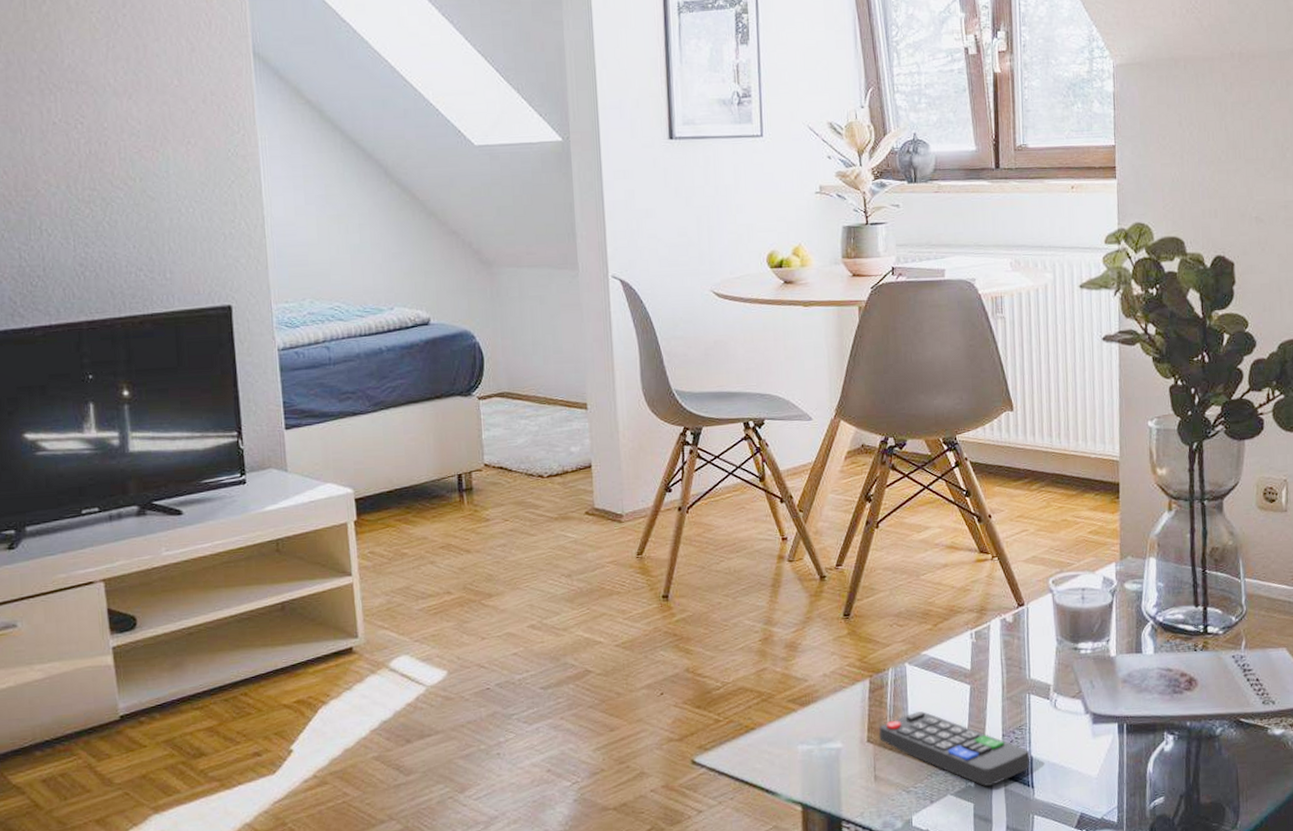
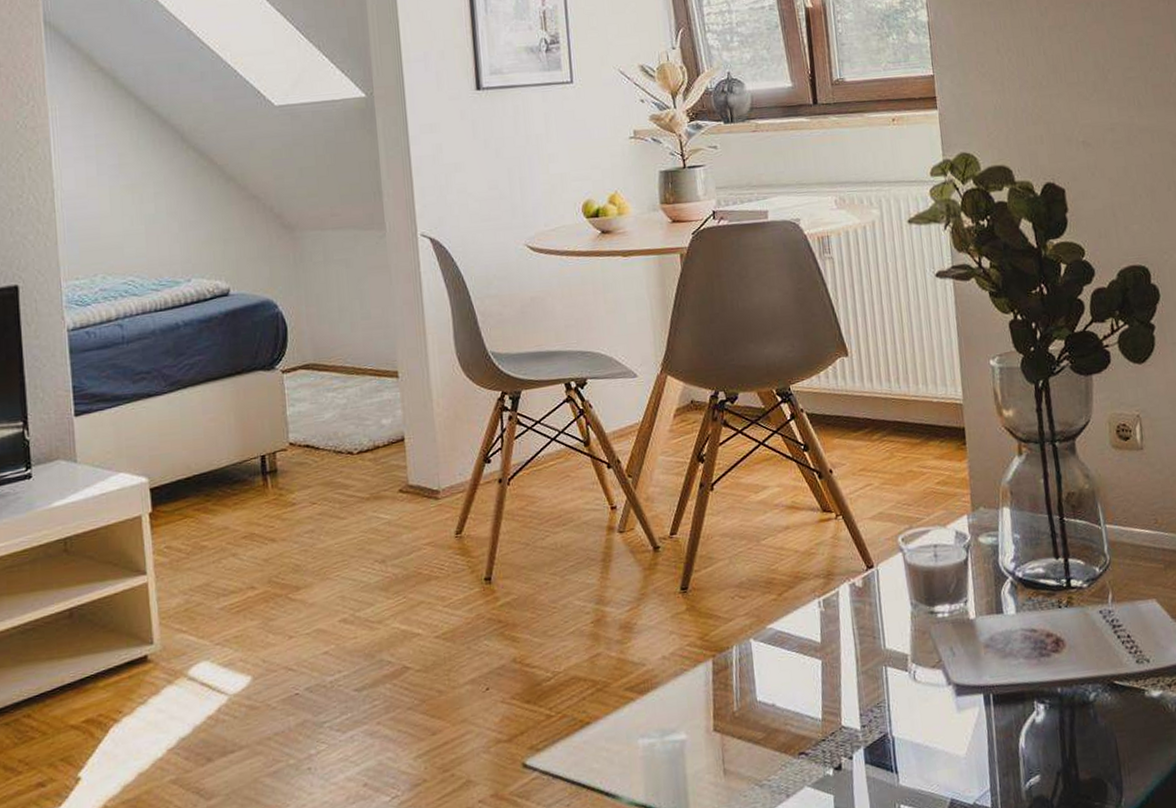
remote control: present [879,711,1030,786] -> none [726,692,892,774]

